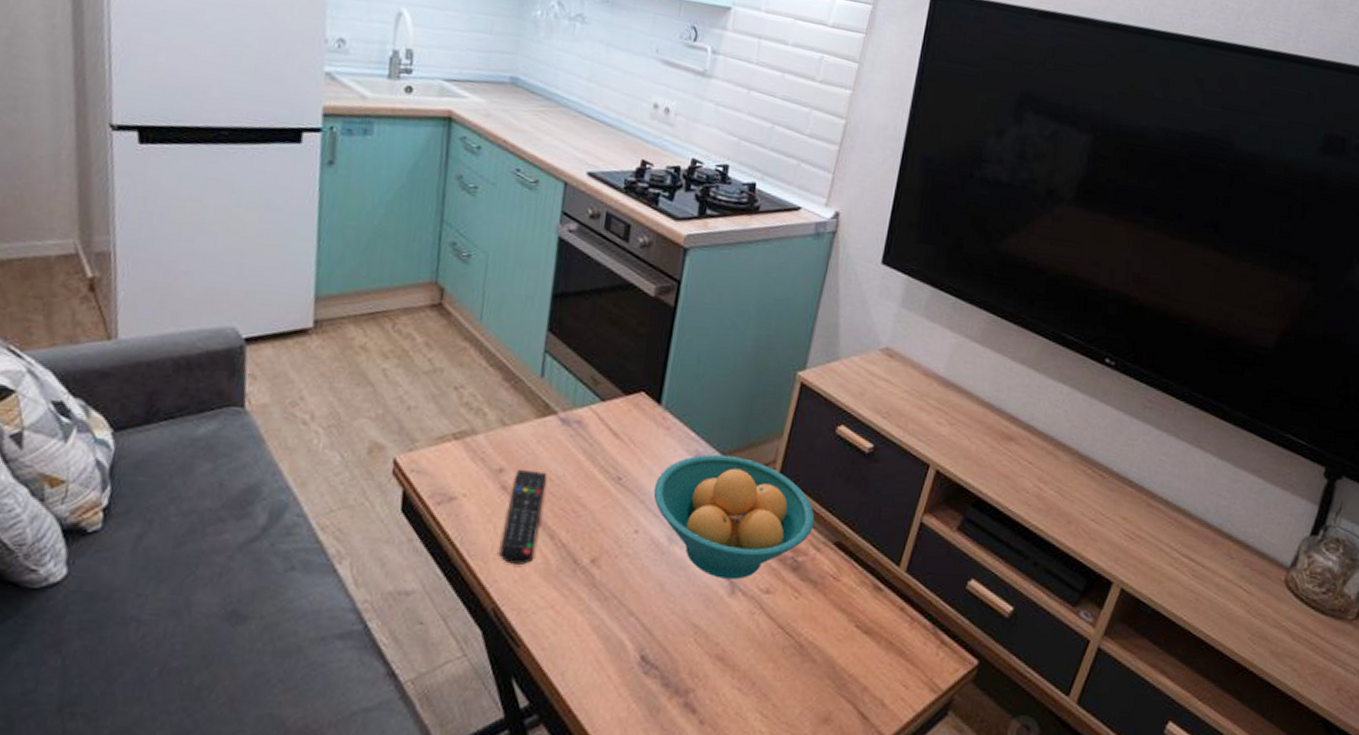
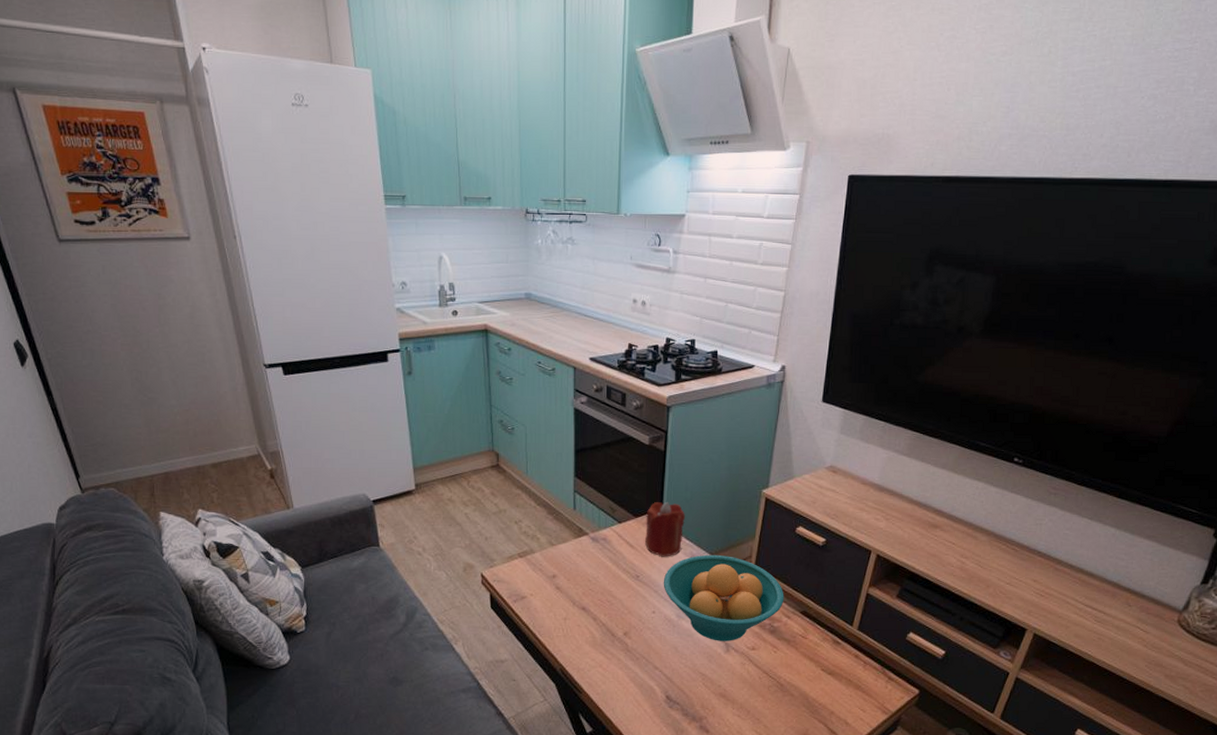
remote control: present [499,468,547,565] -> none [560,574,586,639]
candle: none [635,376,693,454] -> present [645,501,685,557]

